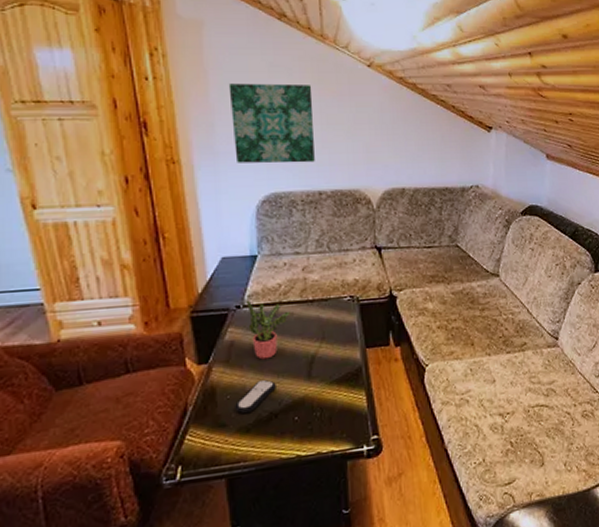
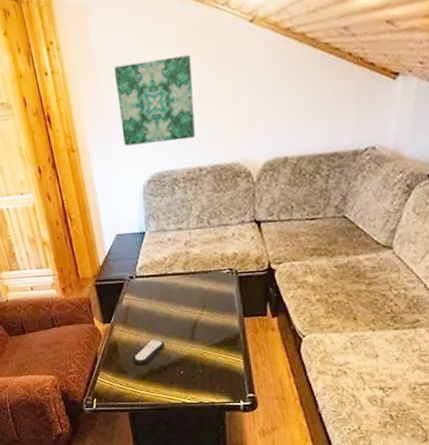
potted plant: present [247,300,290,360] -> none [138,271,175,322]

